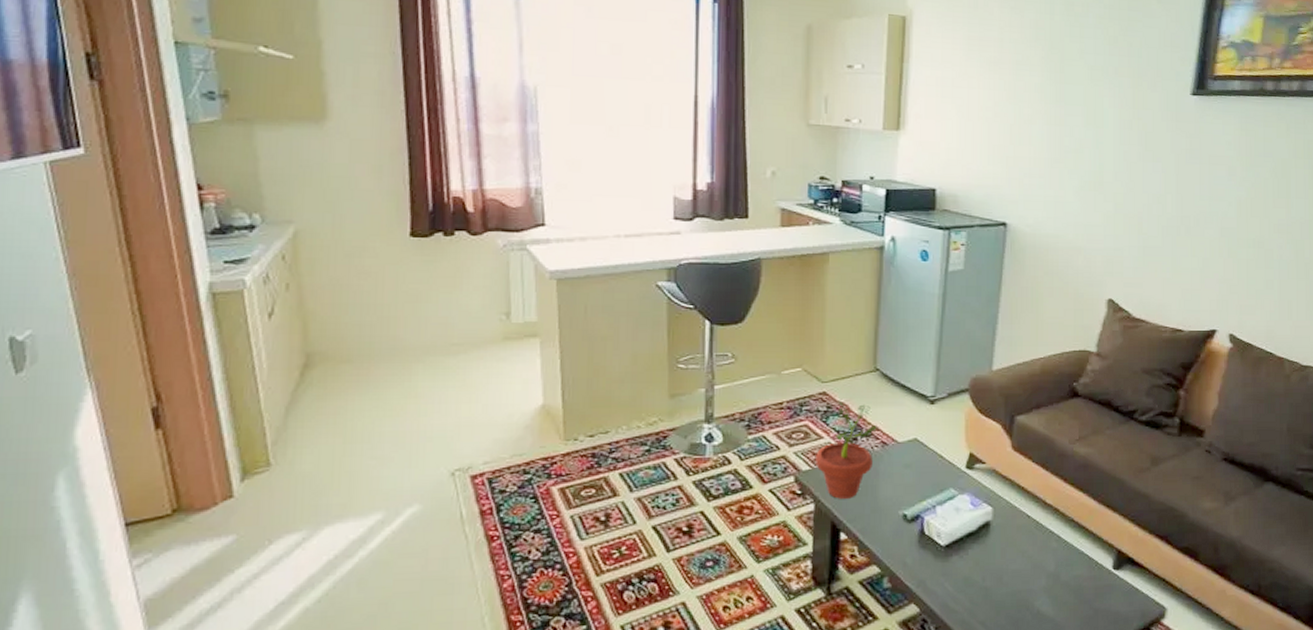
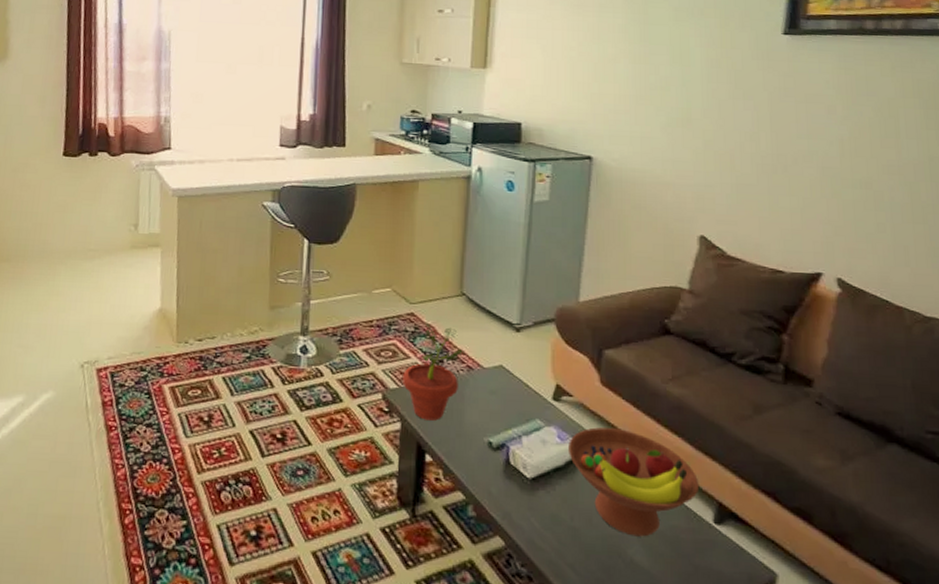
fruit bowl: none [981,490,1101,589] -> present [569,427,700,537]

